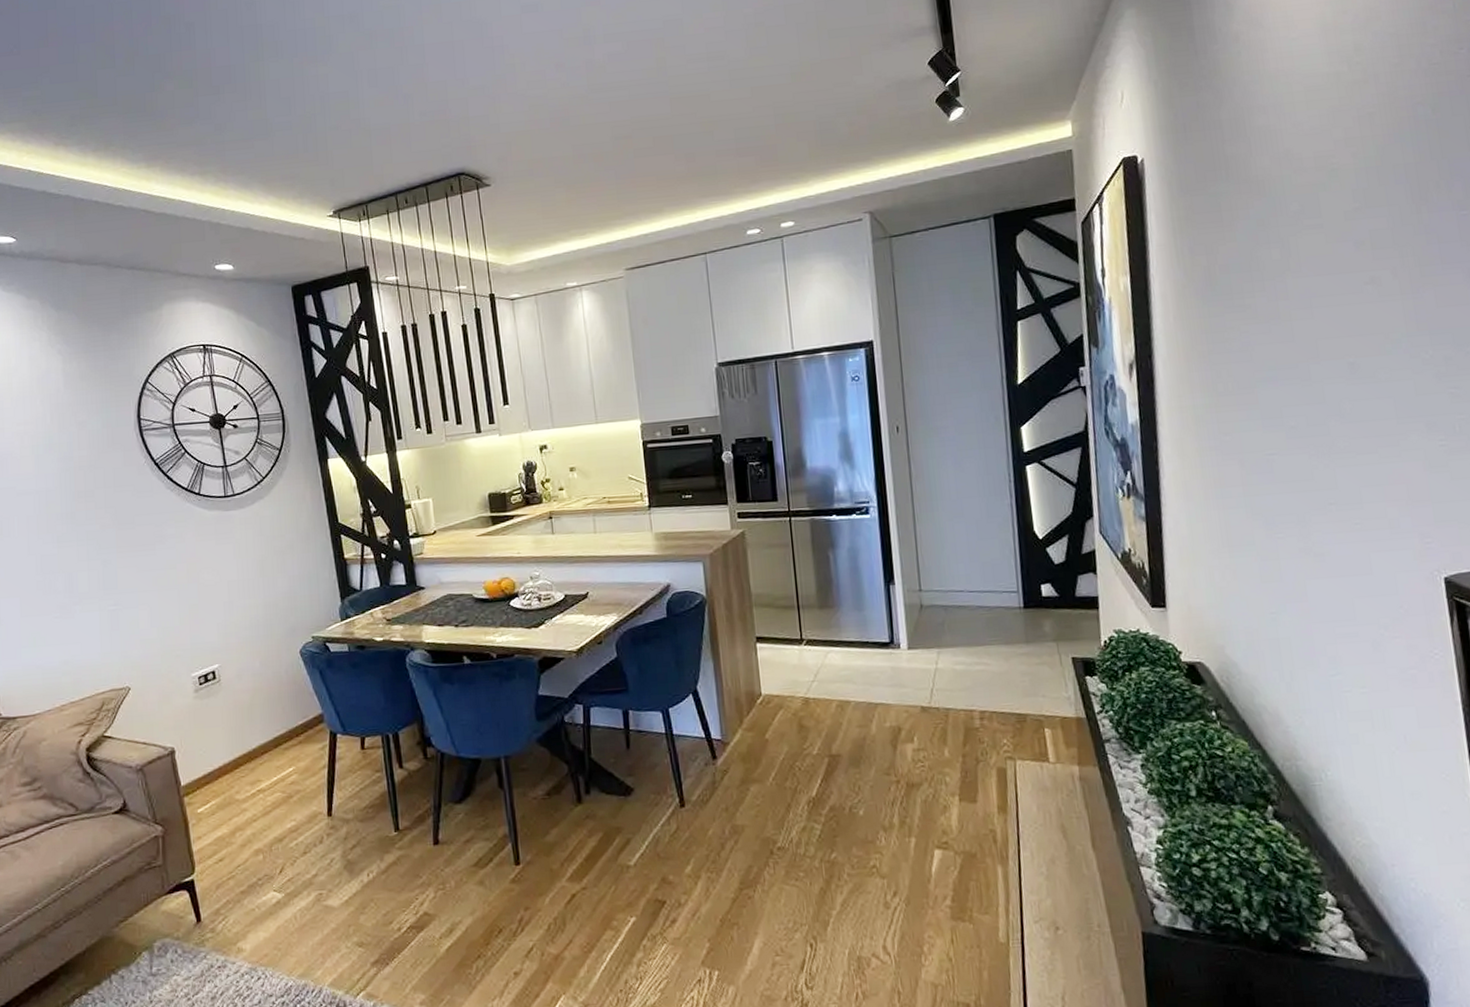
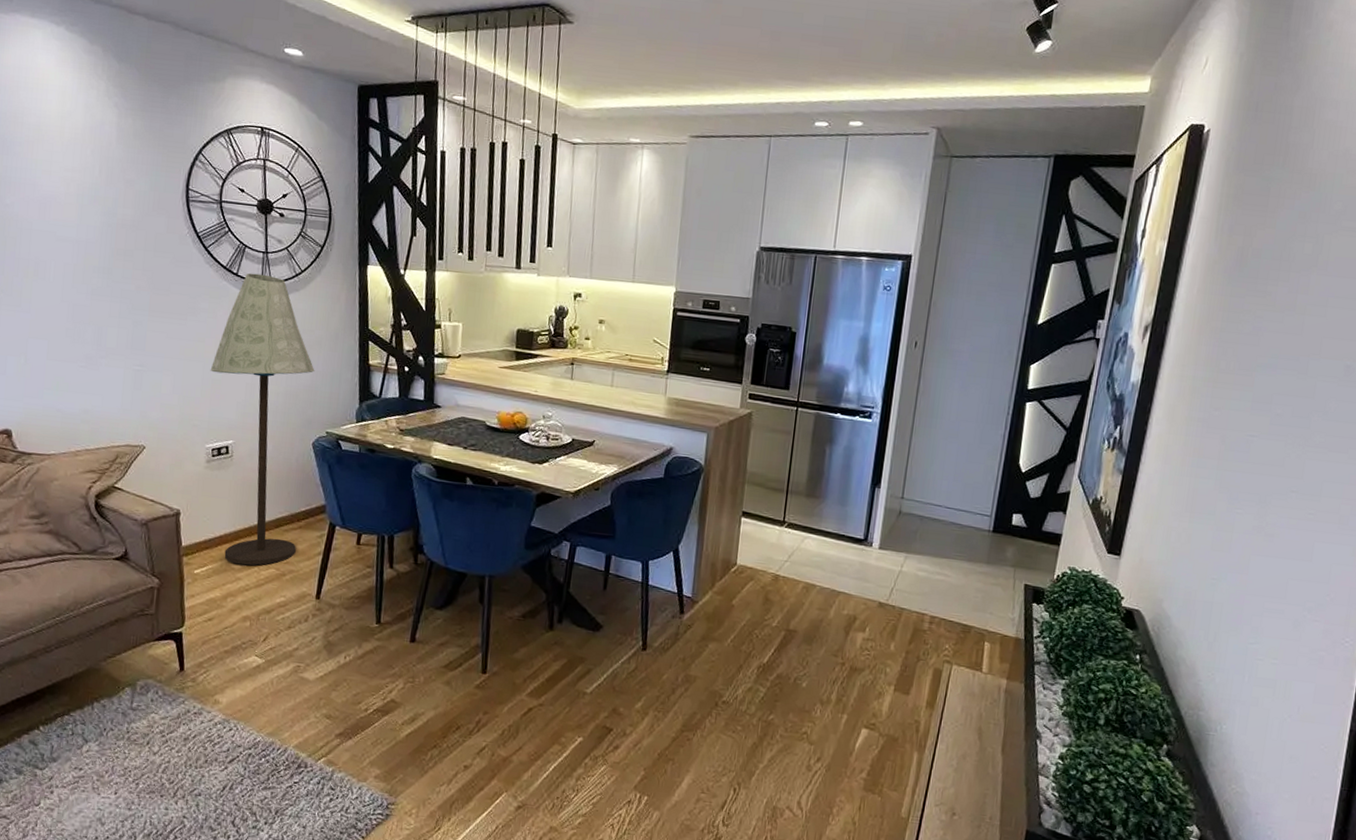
floor lamp: none [185,488,299,795] -> present [210,273,315,566]

